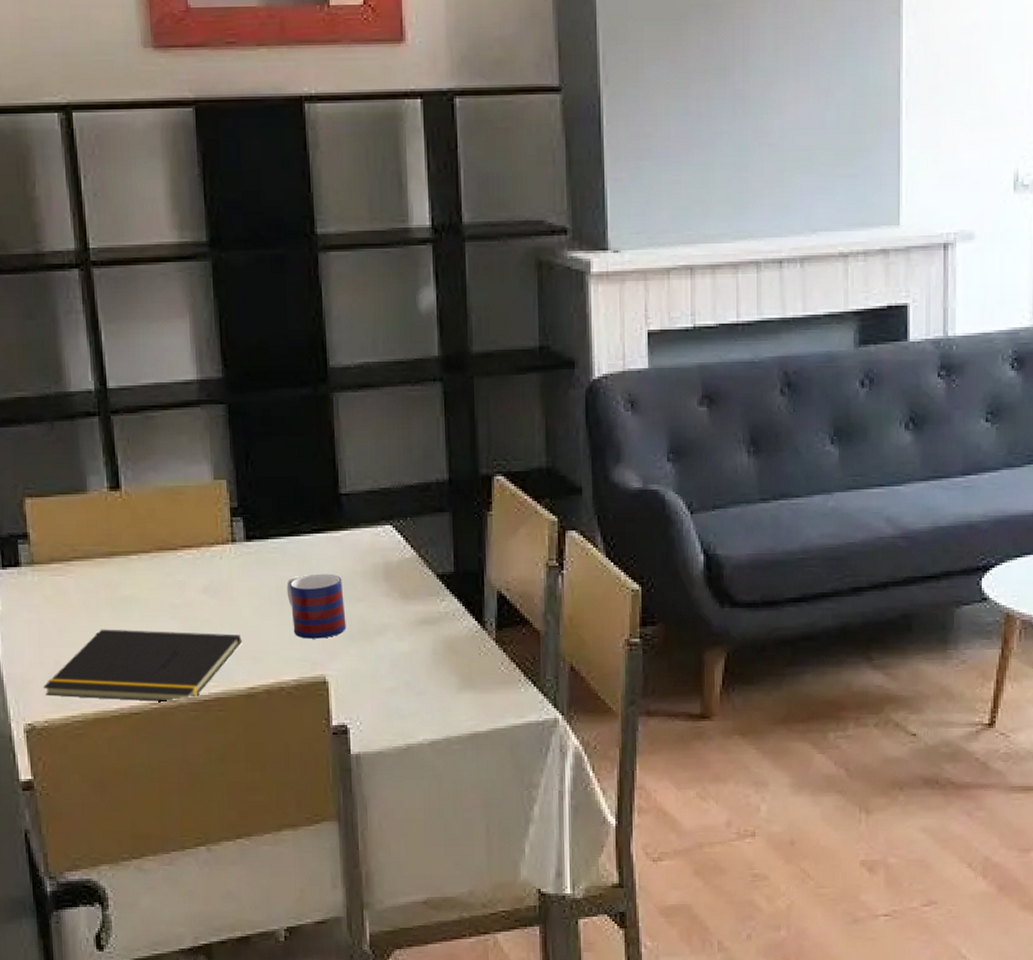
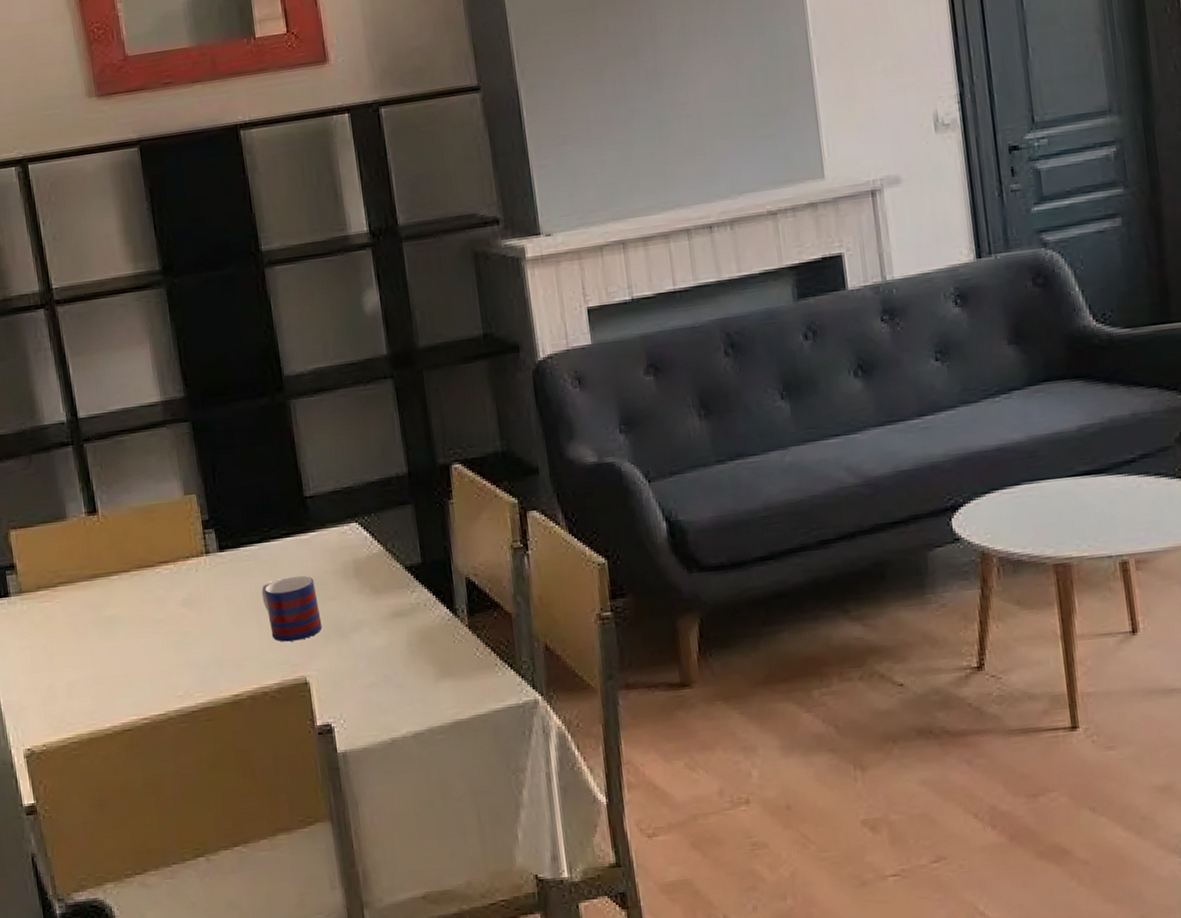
notepad: present [43,629,242,703] -> none [39,643,223,720]

